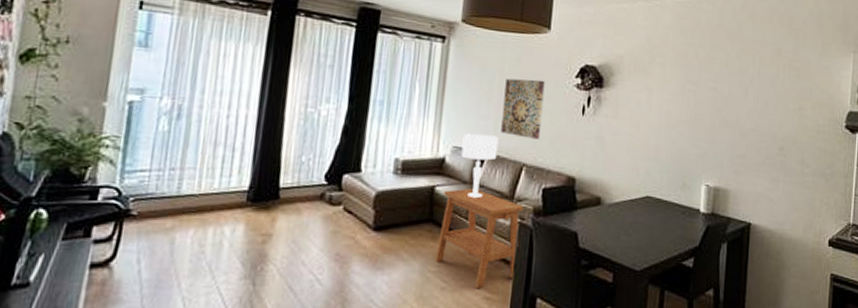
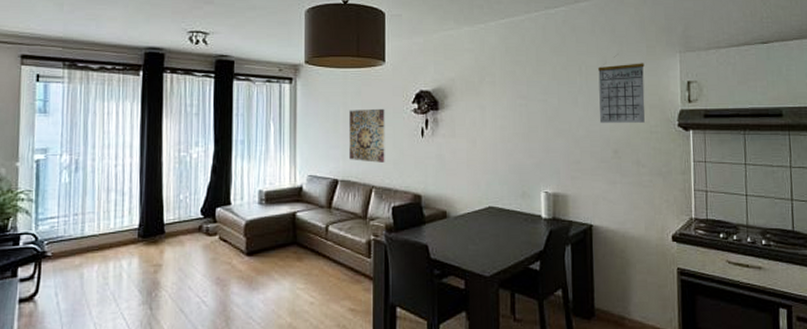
side table: present [435,188,524,289] -> none [302,211,376,302]
table lamp: present [461,134,499,199] -> none [316,163,348,221]
calendar: none [768,48,818,121] -> present [598,55,645,123]

